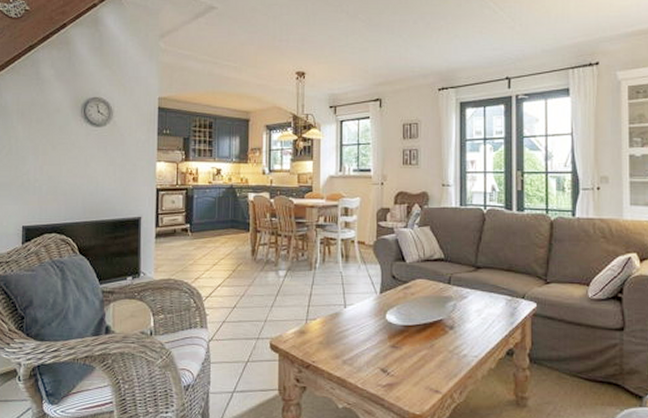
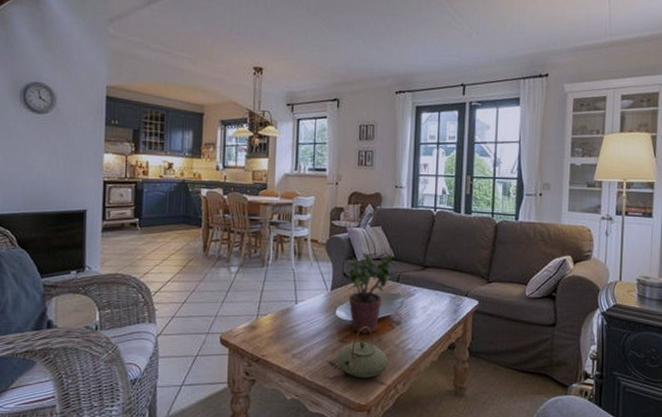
teapot: none [387,331,443,386] -> present [336,326,389,378]
potted plant: none [396,252,447,339] -> present [347,251,397,334]

